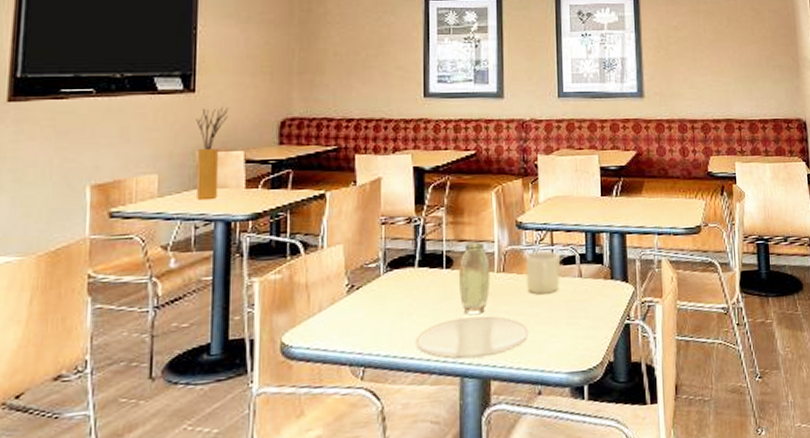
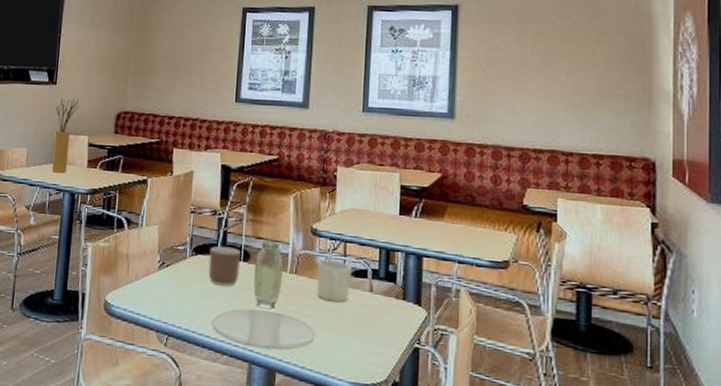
mug: none [407,255,442,300] -> present [208,246,240,286]

